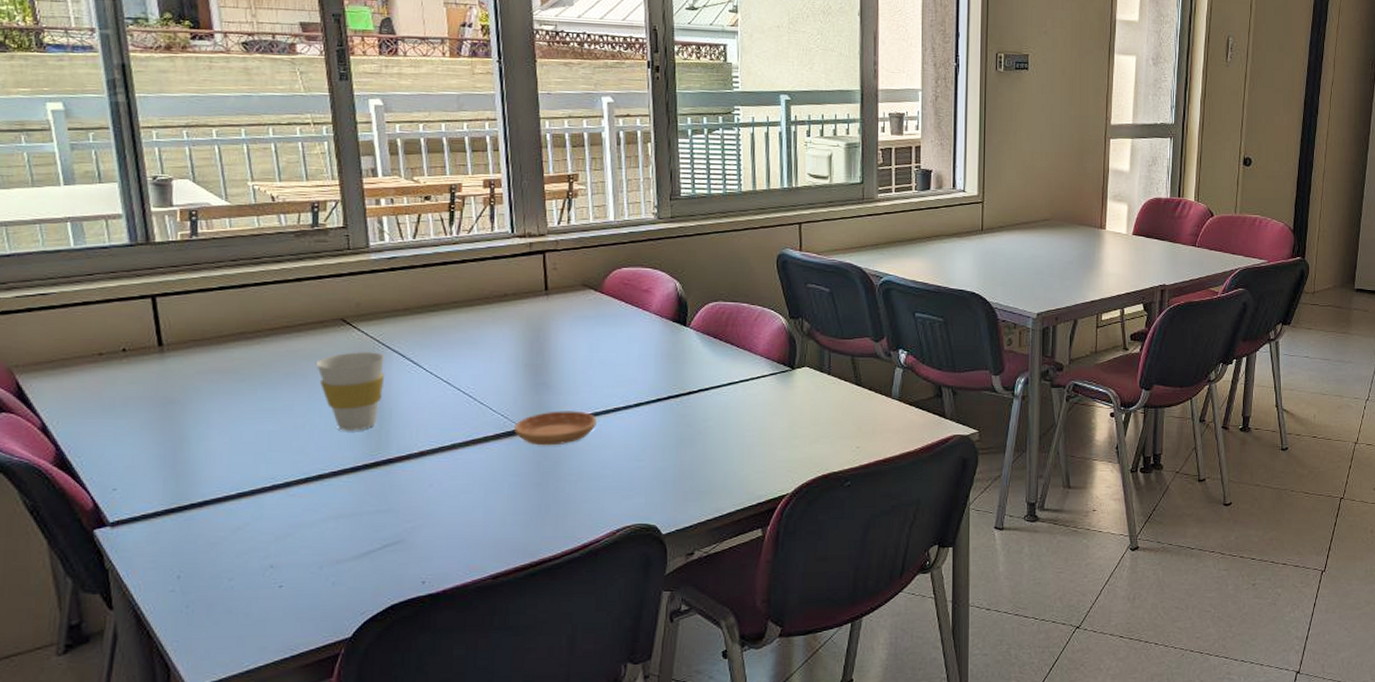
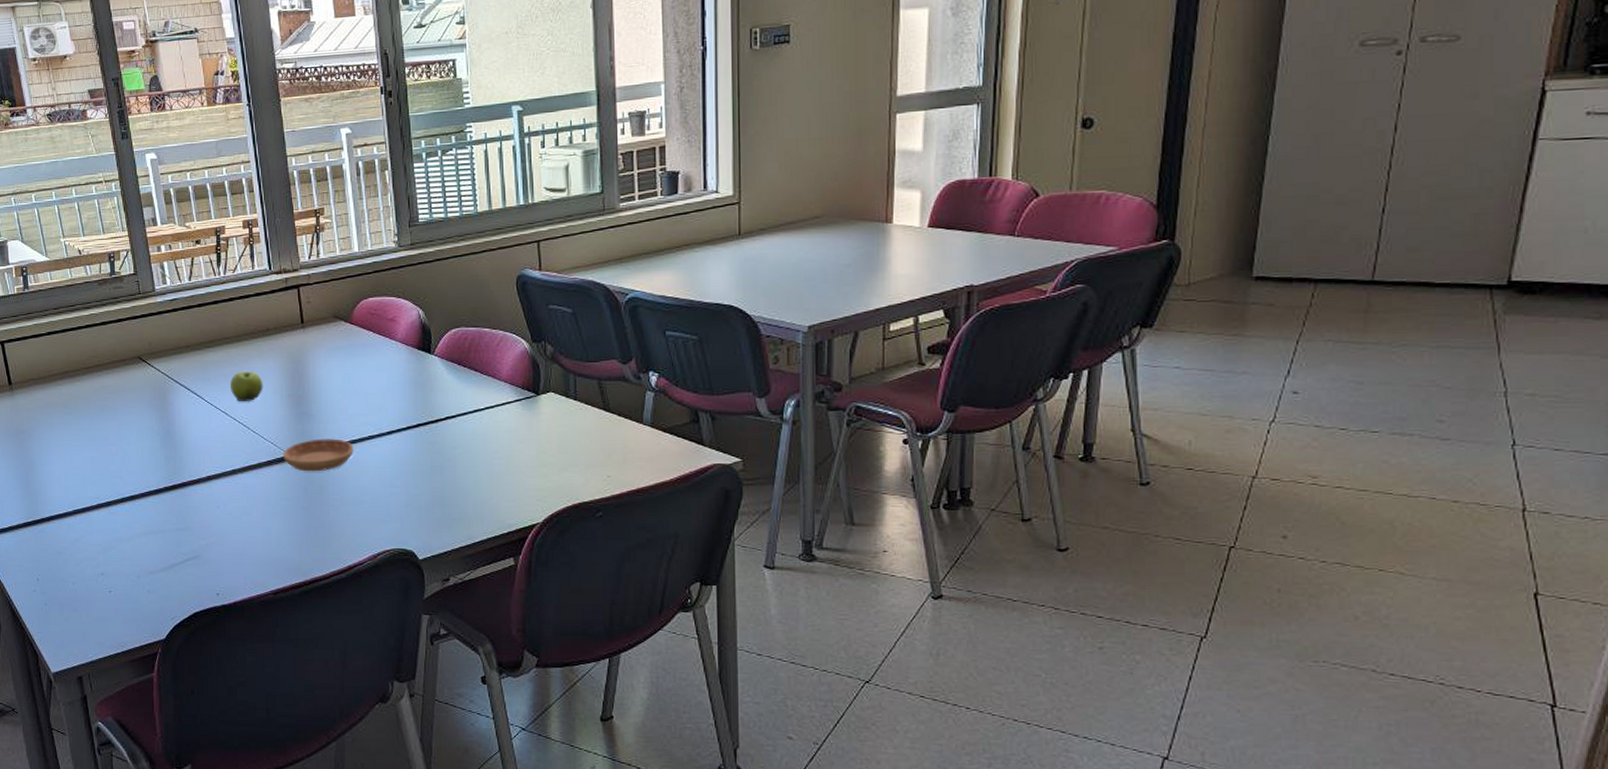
cup: present [315,352,385,431] -> none [122,386,175,457]
fruit: none [455,338,496,372] -> present [229,371,263,402]

